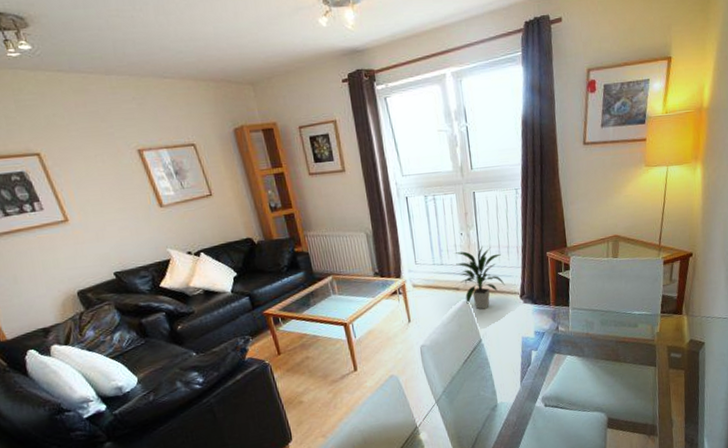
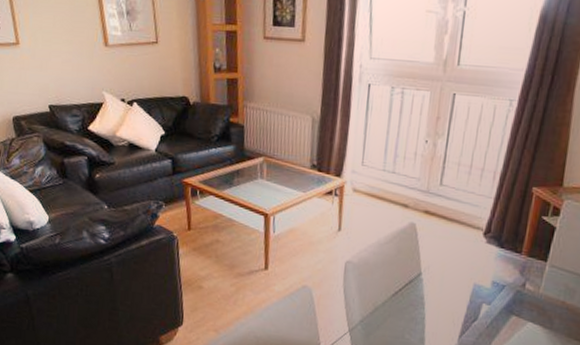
indoor plant: present [455,245,505,310] -> none [411,161,471,238]

